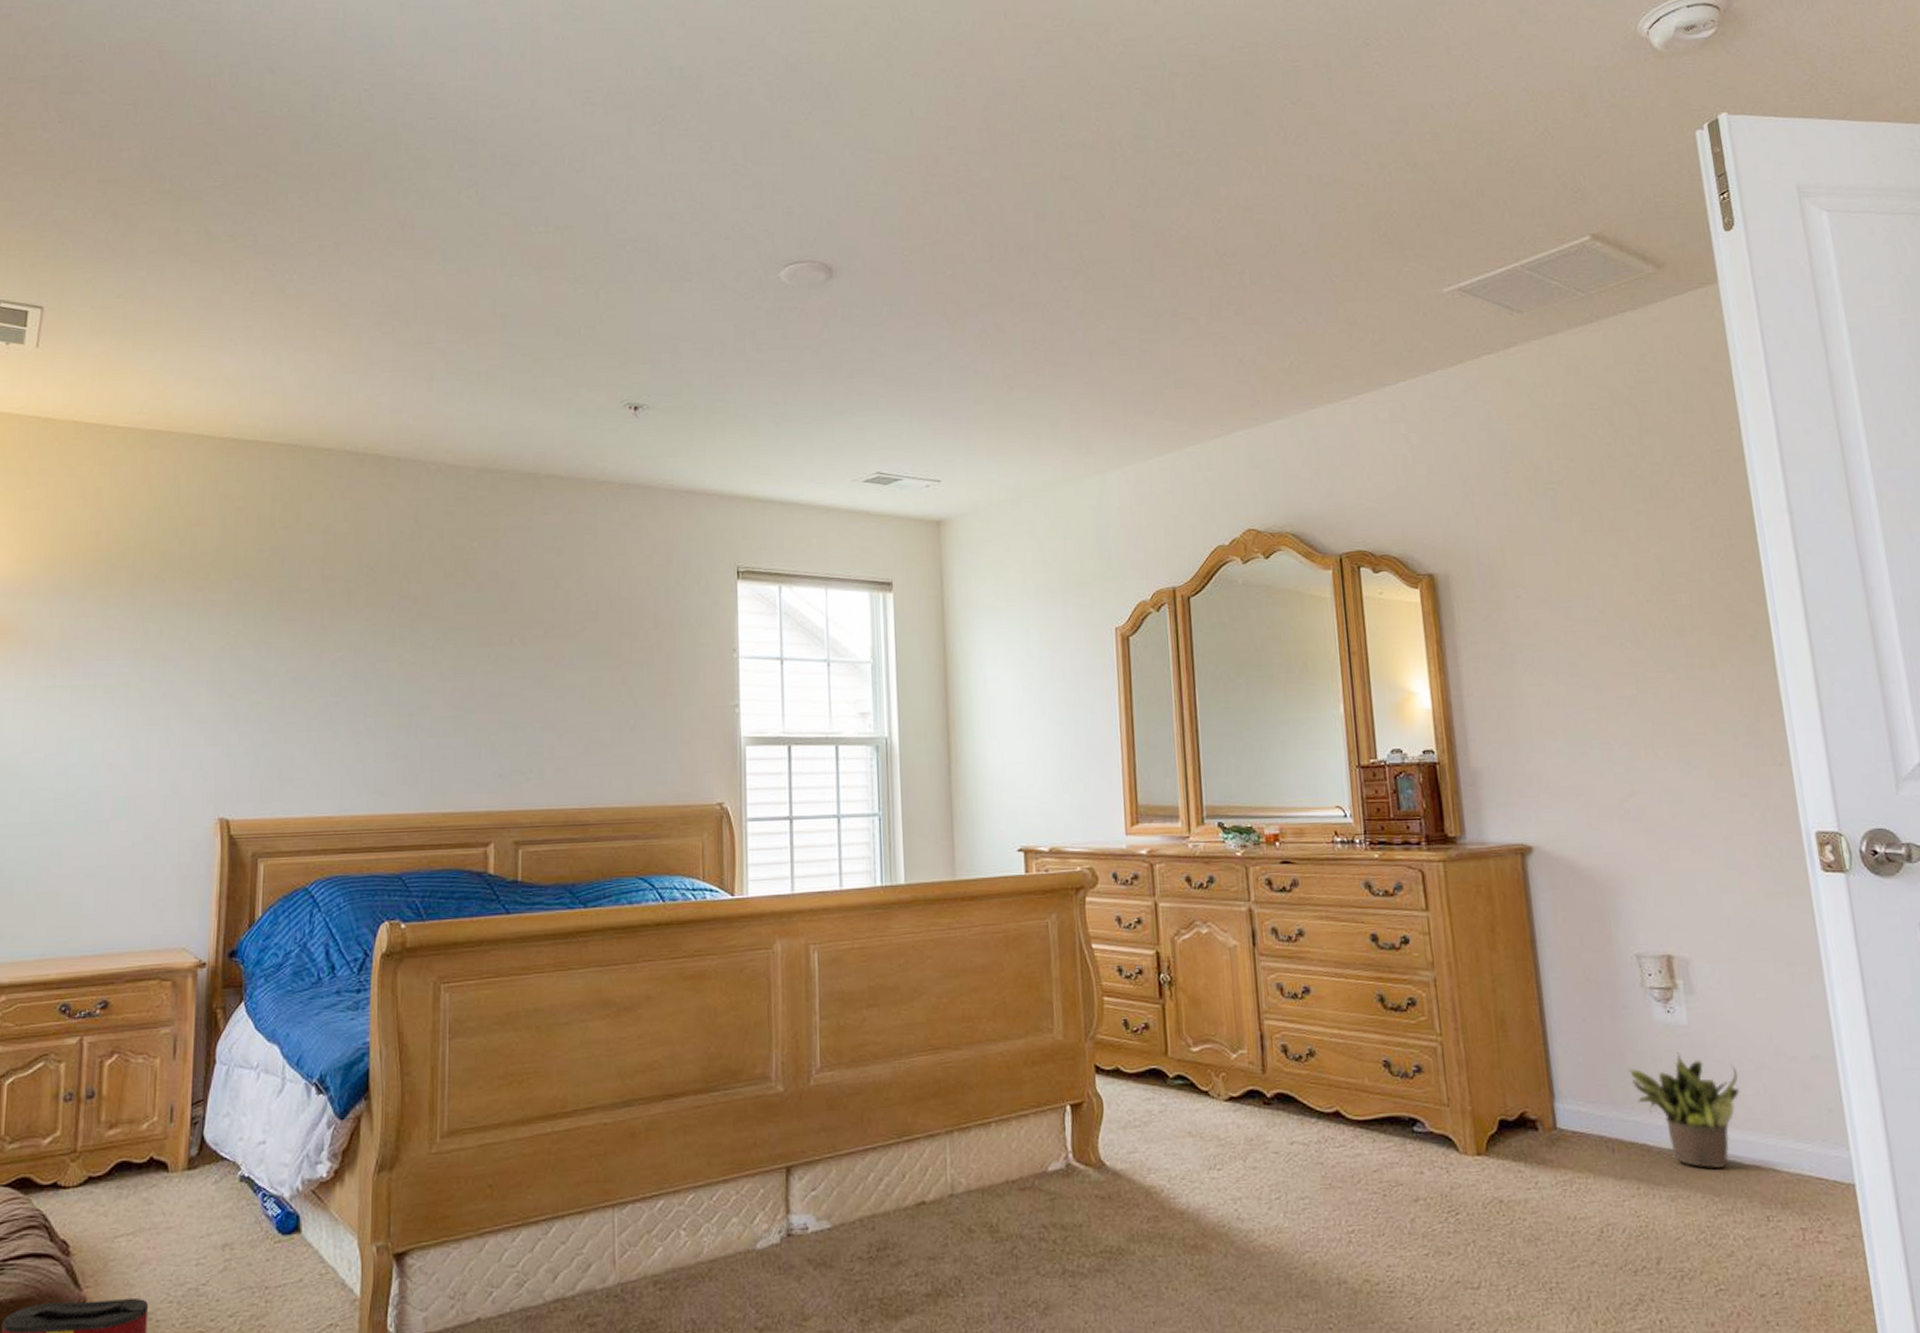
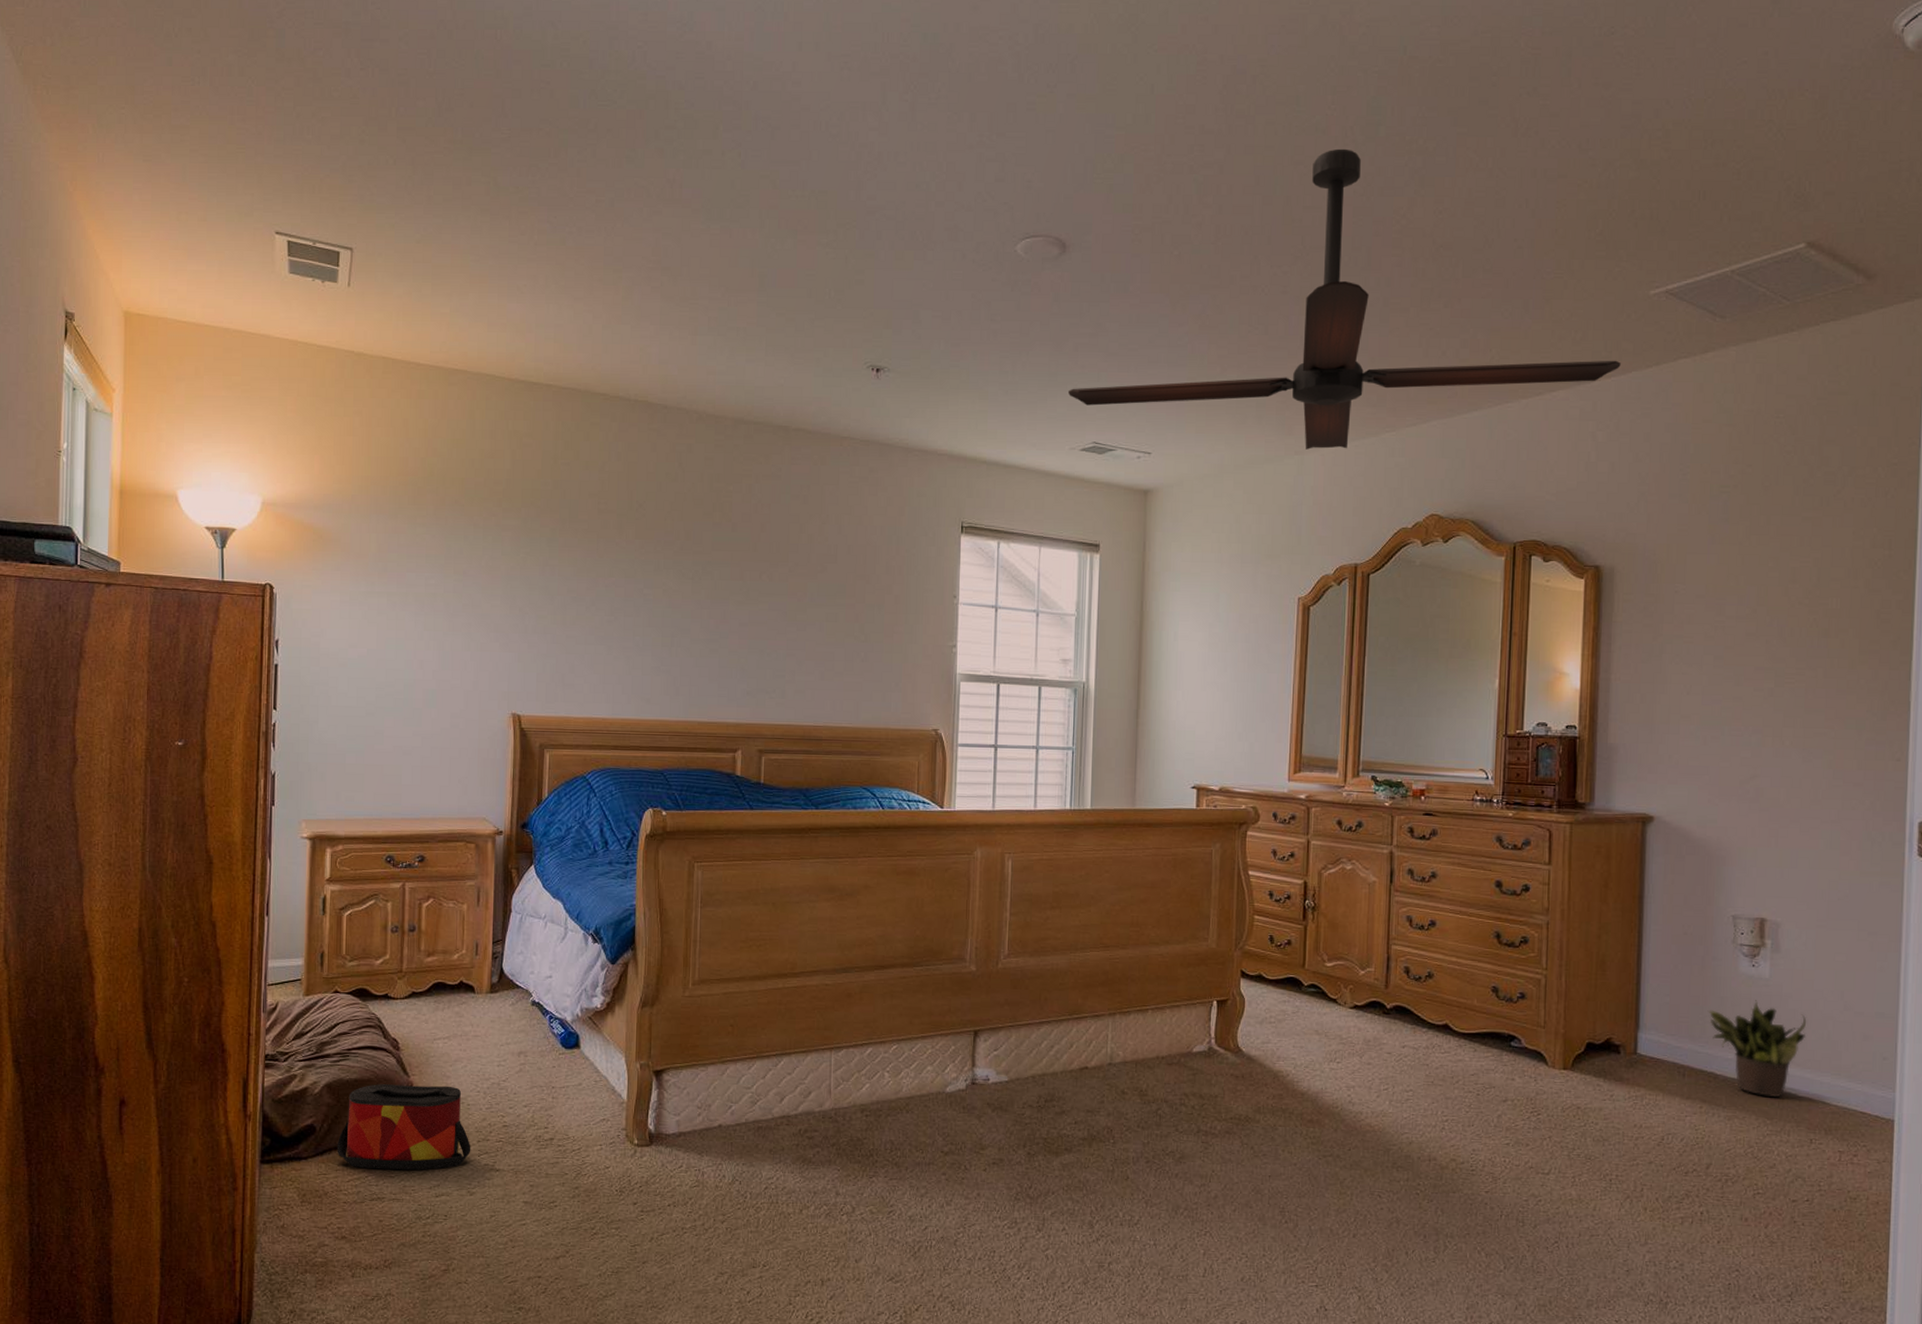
ceiling fan: none [845,163,1424,468] -> present [1067,148,1621,450]

